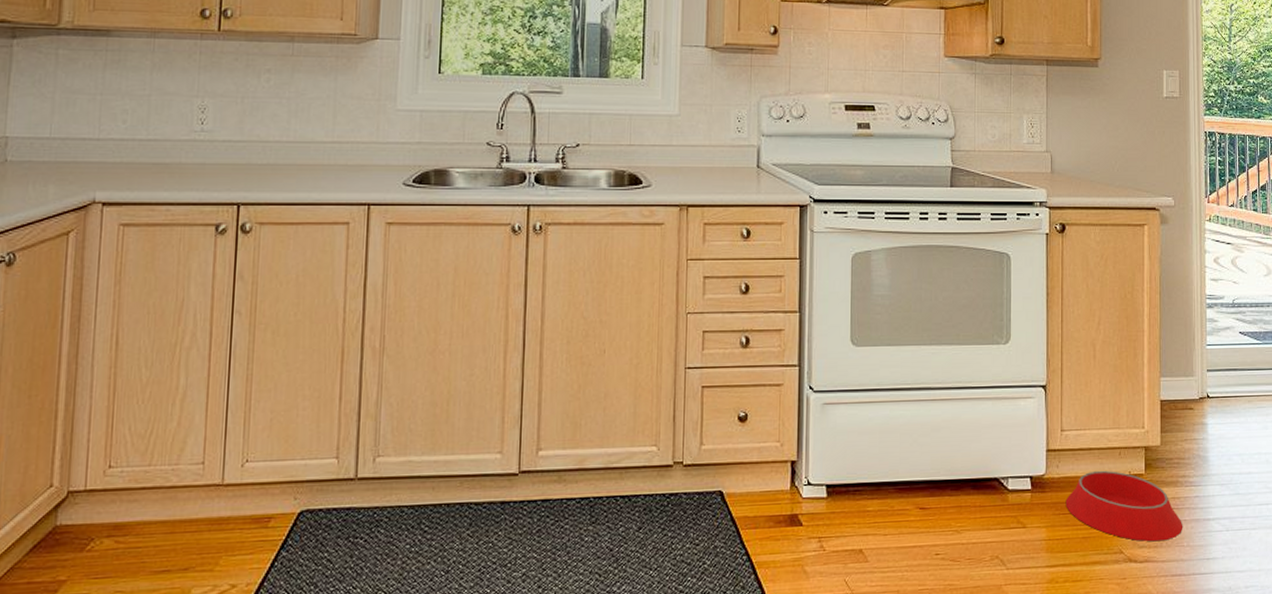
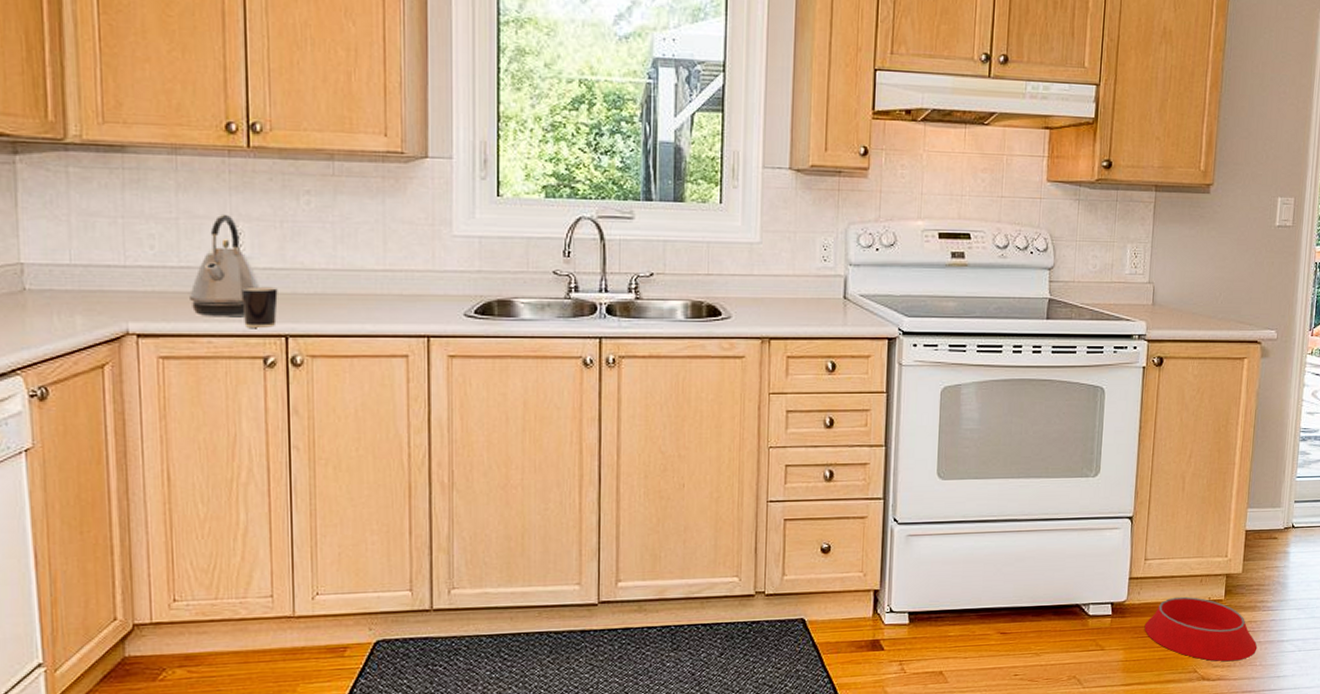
kettle: none [154,91,218,187] -> present [190,214,259,318]
mug: none [200,157,234,198] -> present [241,286,278,329]

